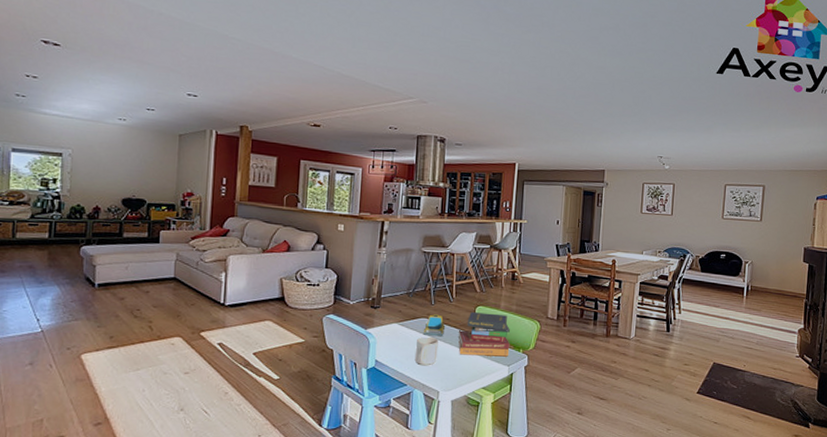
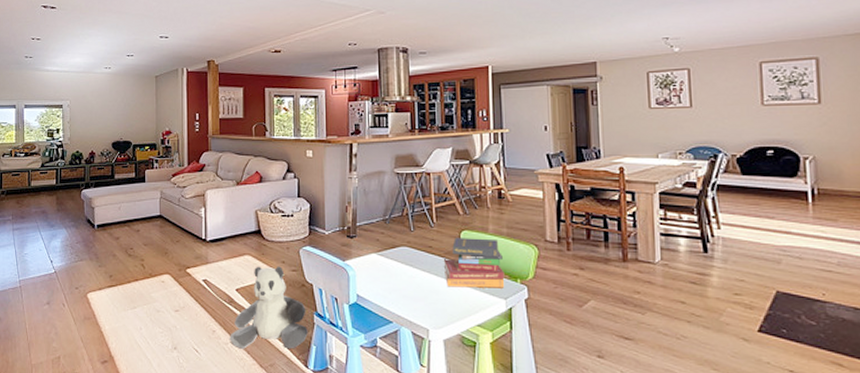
teddy bear: none [243,331,325,410] -> present [230,266,308,349]
cup: present [414,336,439,366] -> none [398,267,423,301]
toy car: present [424,314,446,337] -> none [405,242,429,267]

